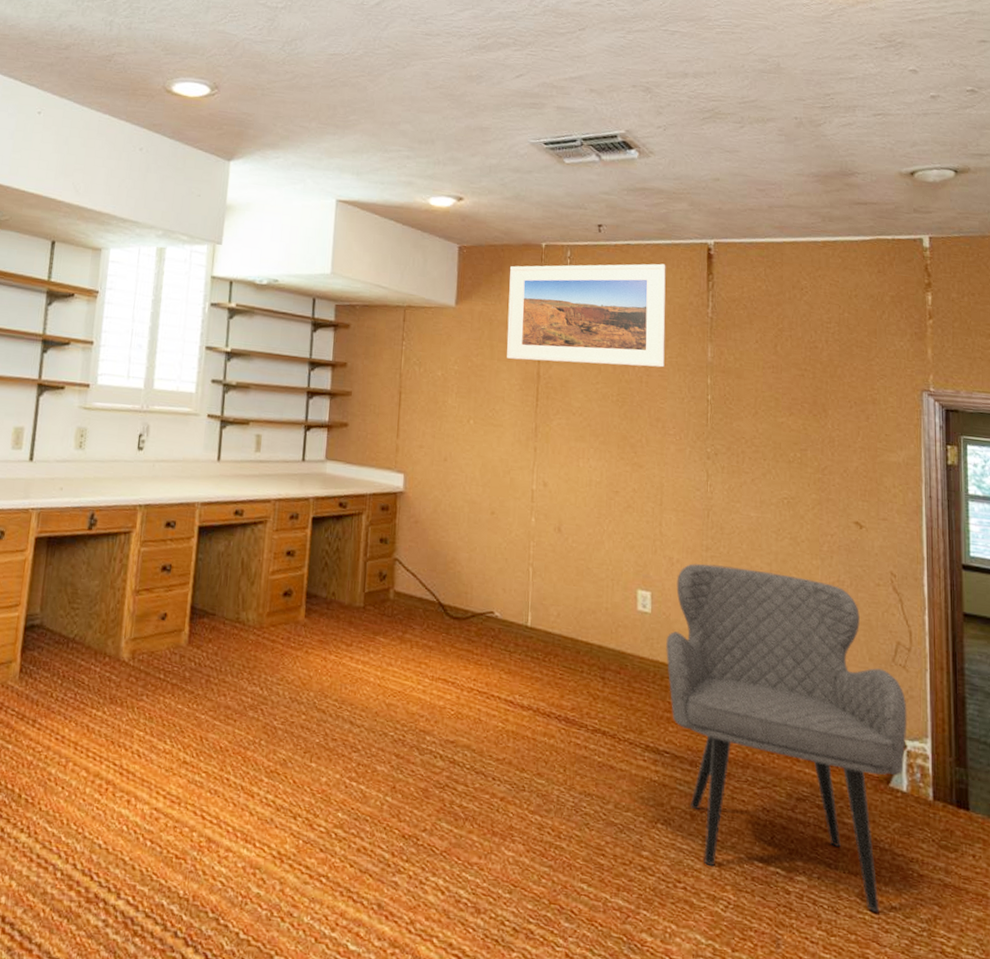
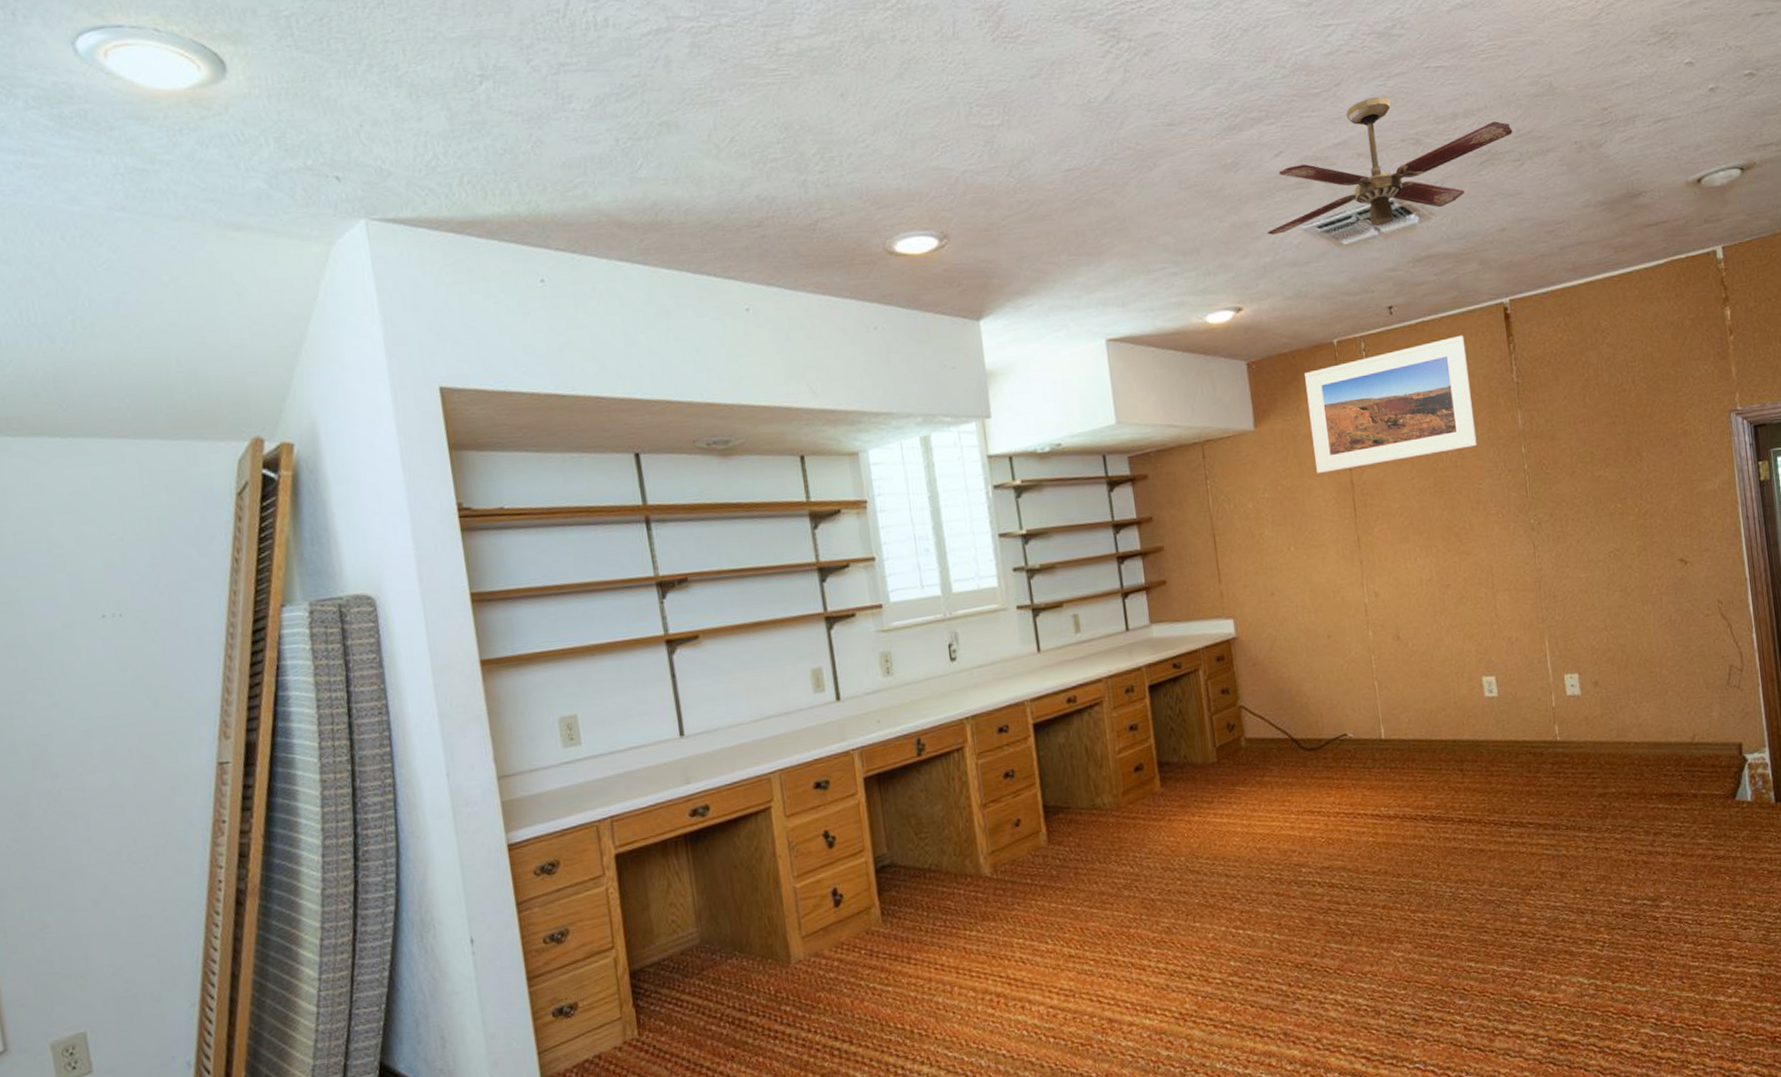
ceiling fan: none [498,45,737,154] -> present [1268,96,1513,235]
armchair: present [666,563,907,912] -> none [1516,625,1747,915]

